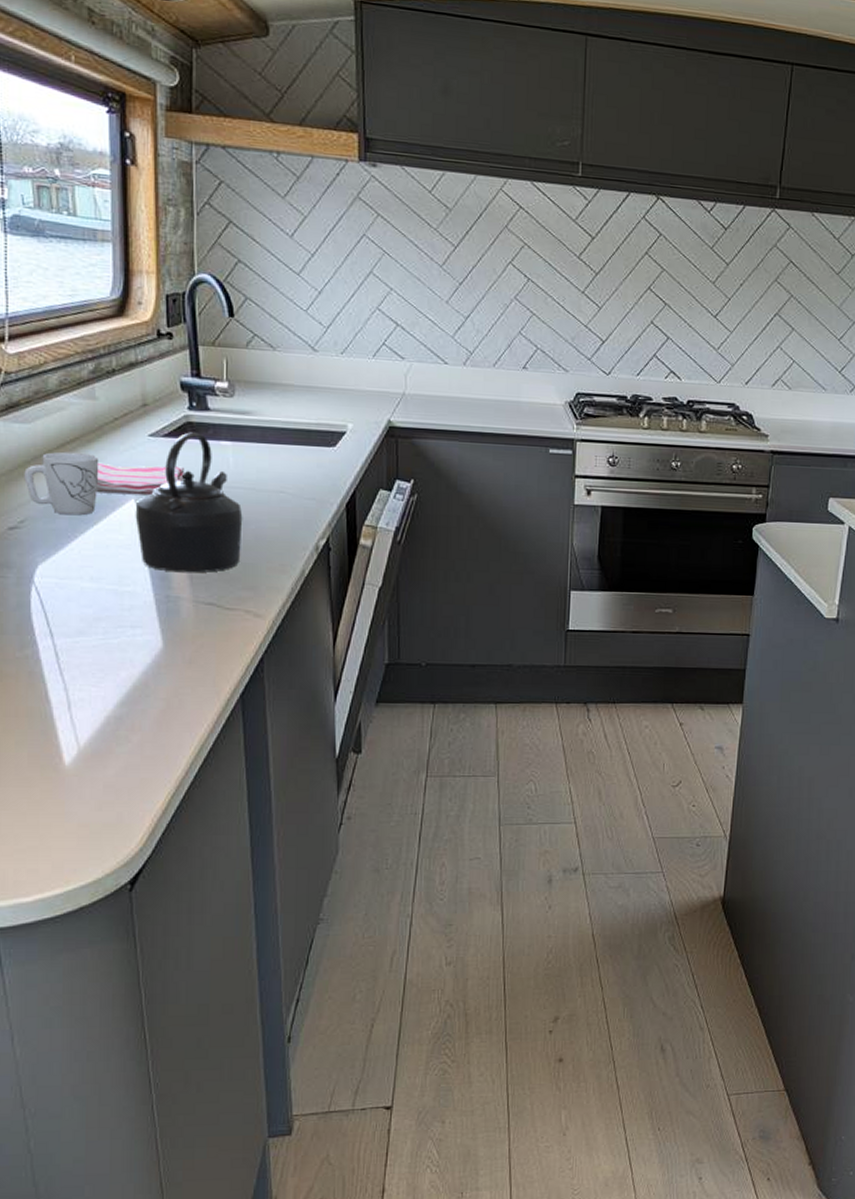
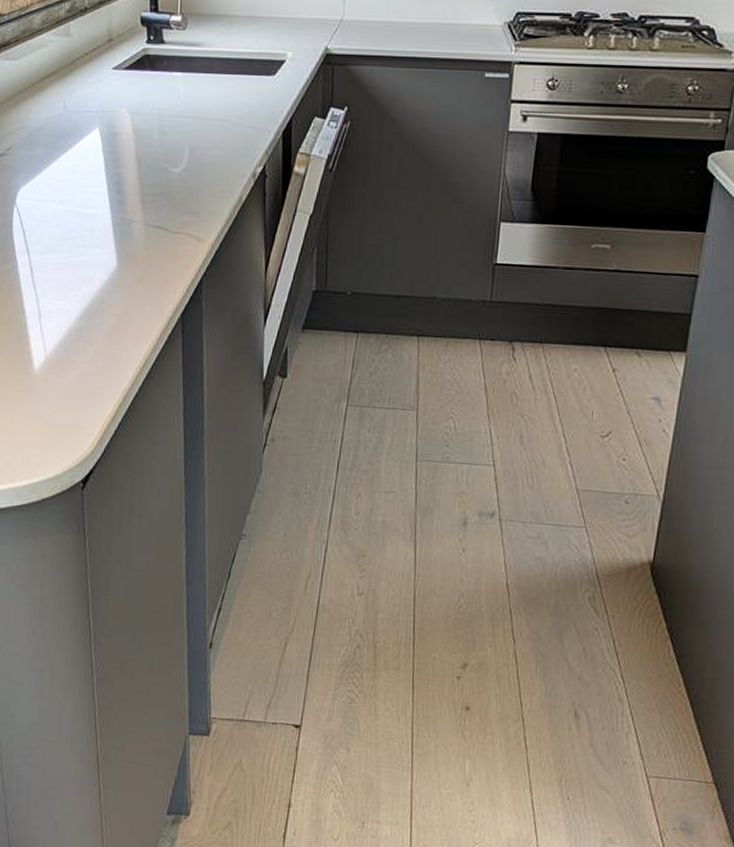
mug: present [24,451,99,516] -> none [11,85,71,144]
dish towel: present [96,462,185,496] -> none [68,94,142,125]
kettle: present [135,432,243,573] -> none [98,64,190,198]

